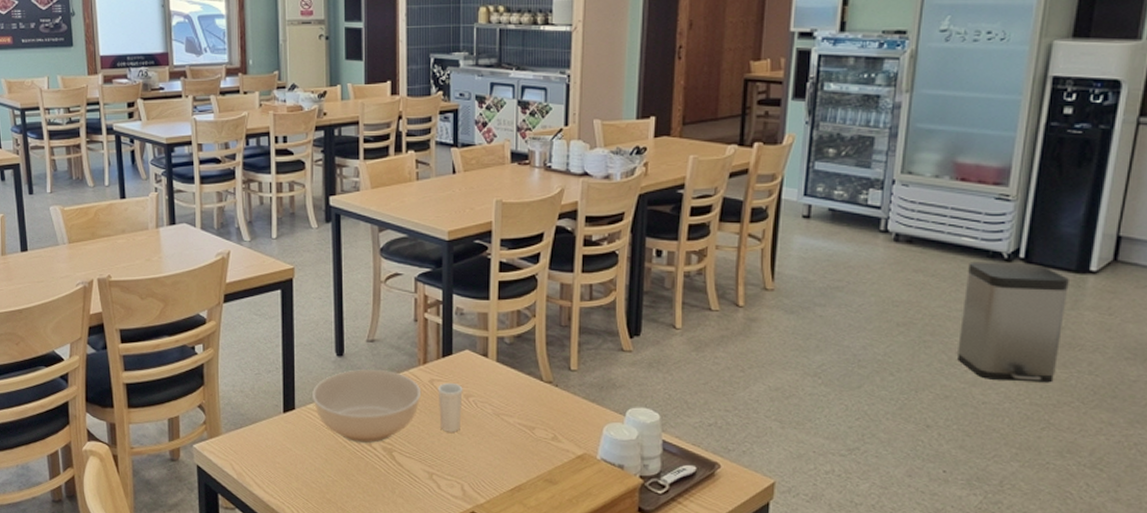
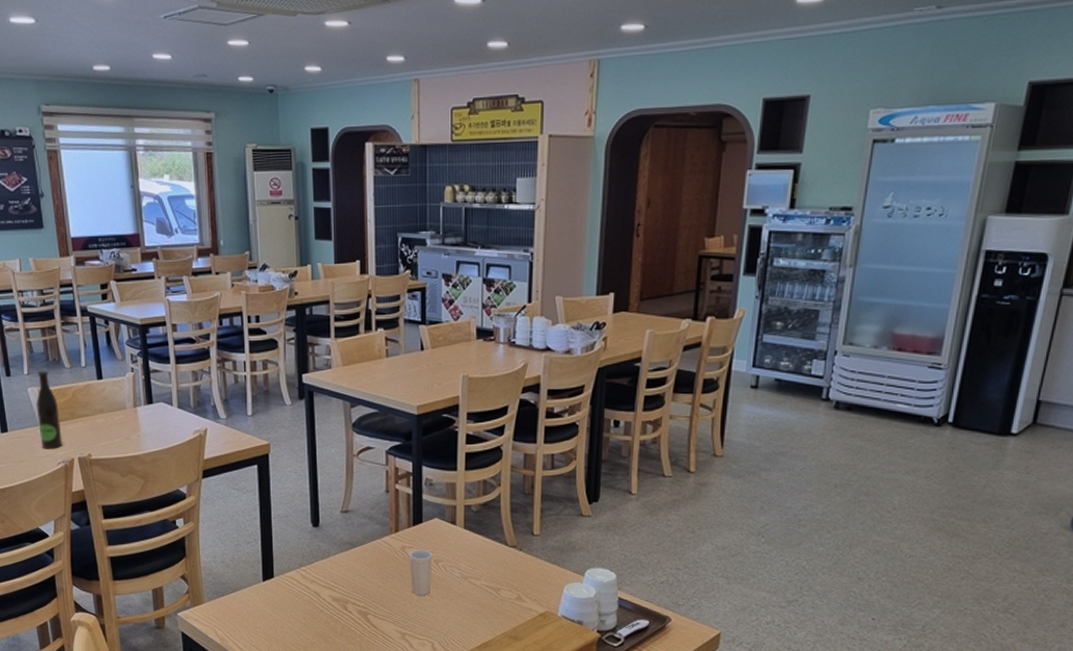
bottle: none [57,188,82,270] -> present [36,370,63,449]
bowl: present [311,368,422,443] -> none [289,538,394,607]
pedal bin: present [957,262,1069,383] -> none [889,426,992,537]

